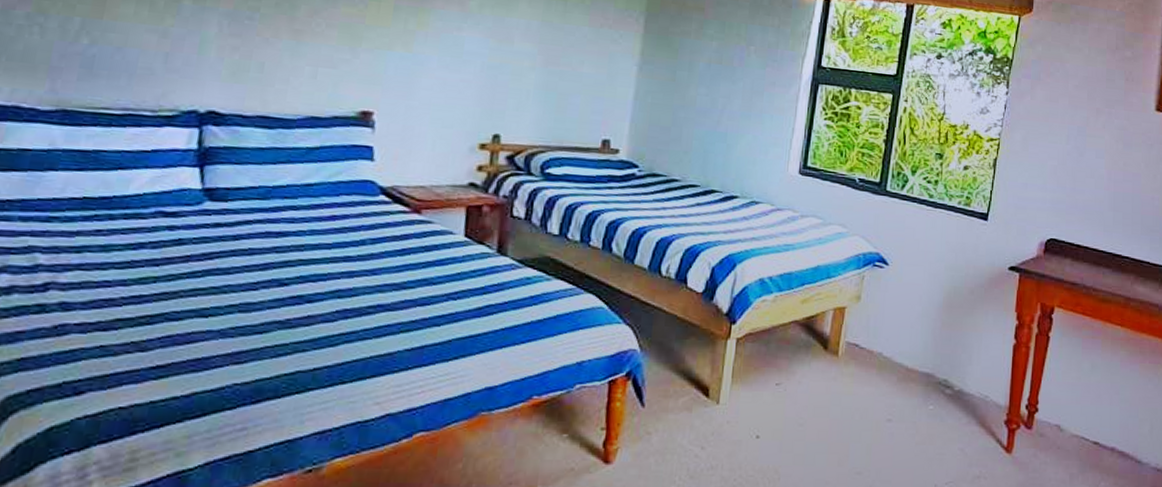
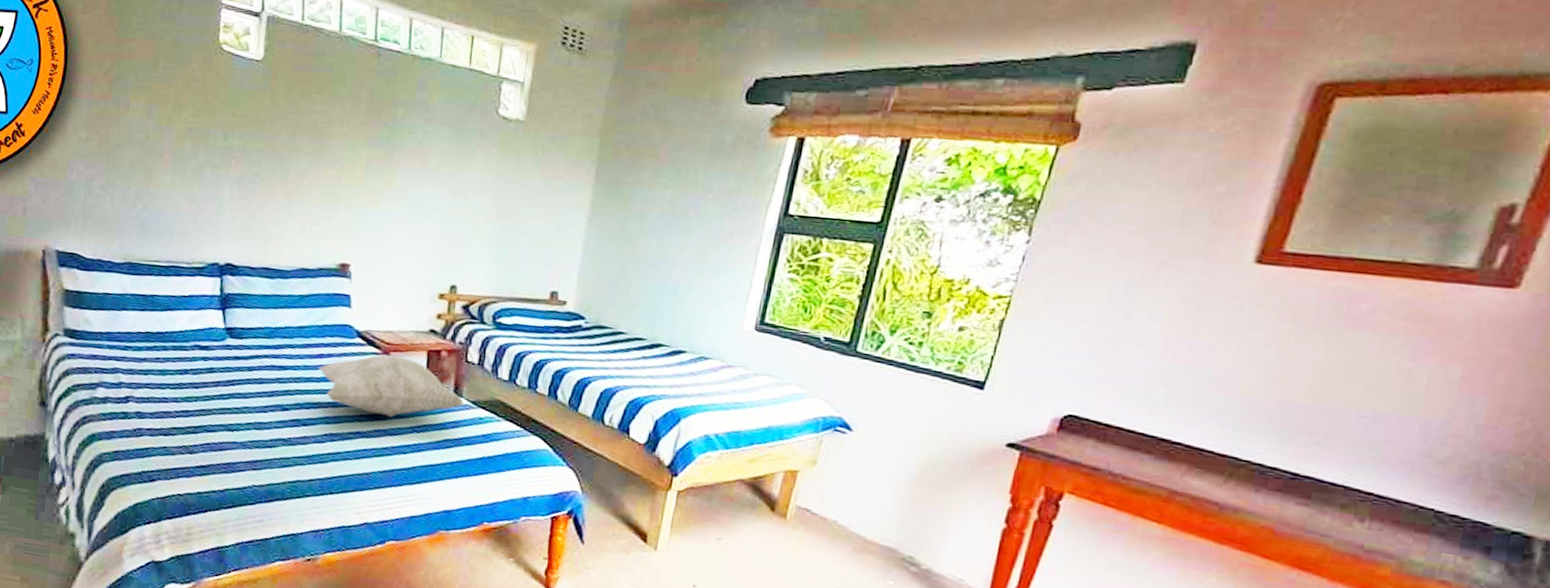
decorative pillow: none [330,212,509,284] -> present [319,354,464,417]

